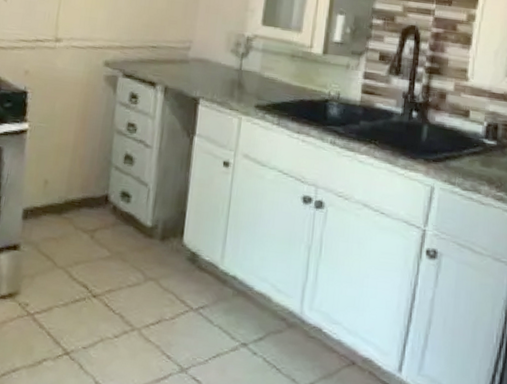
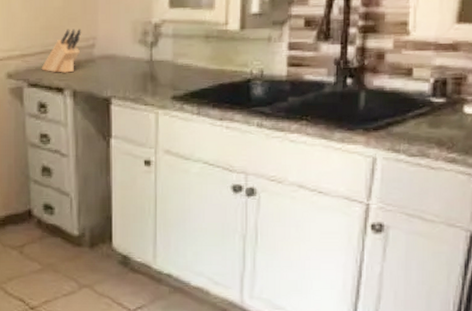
knife block: none [138,29,180,70] -> present [41,28,82,73]

